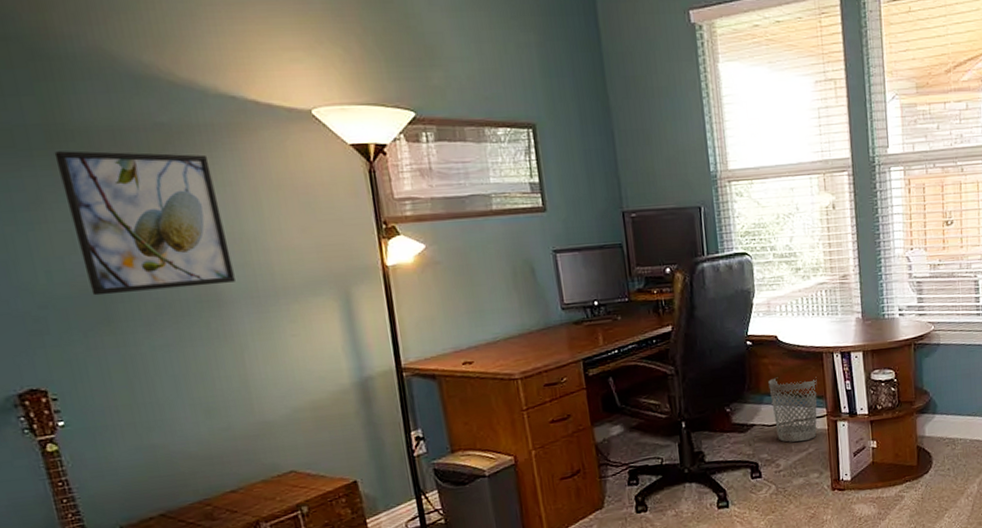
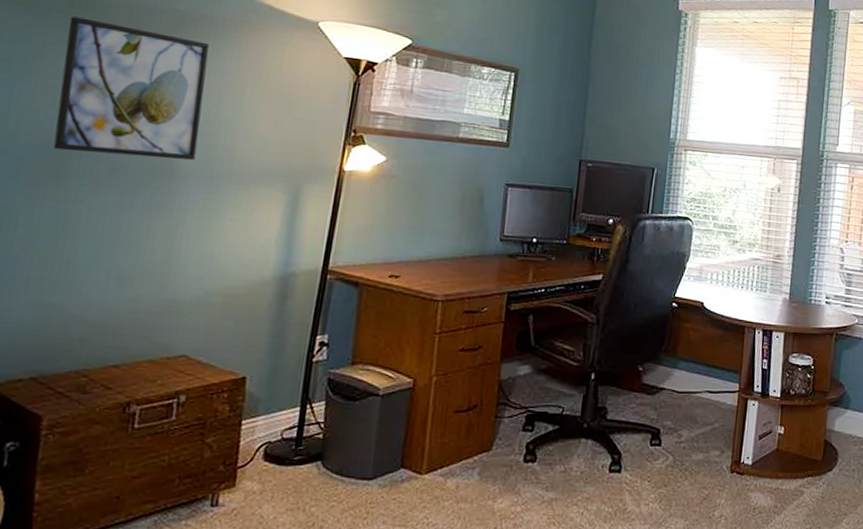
wastebasket: present [768,377,817,443] -> none [685,344,735,415]

